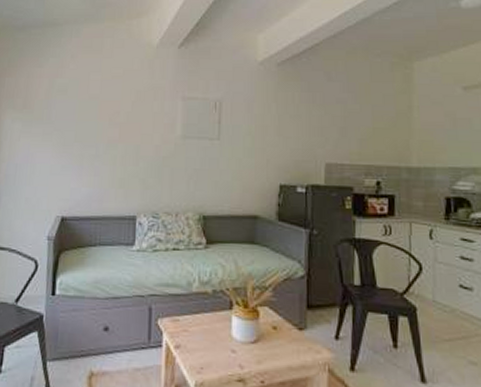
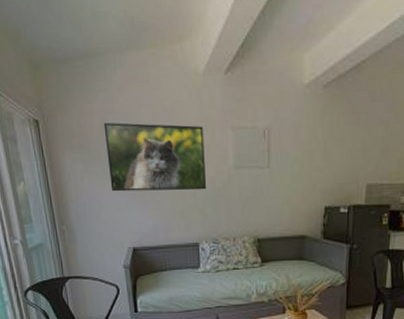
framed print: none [47,85,153,159] -> present [103,122,207,192]

